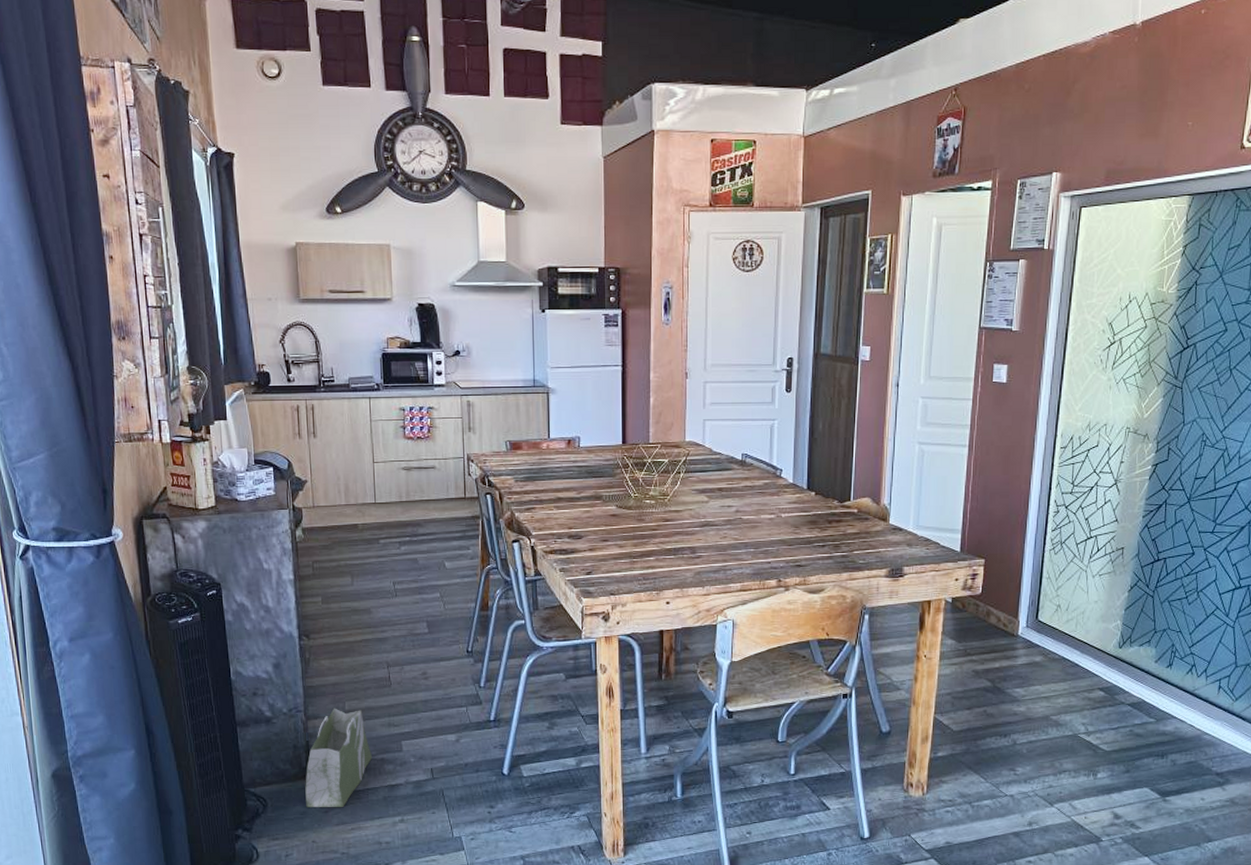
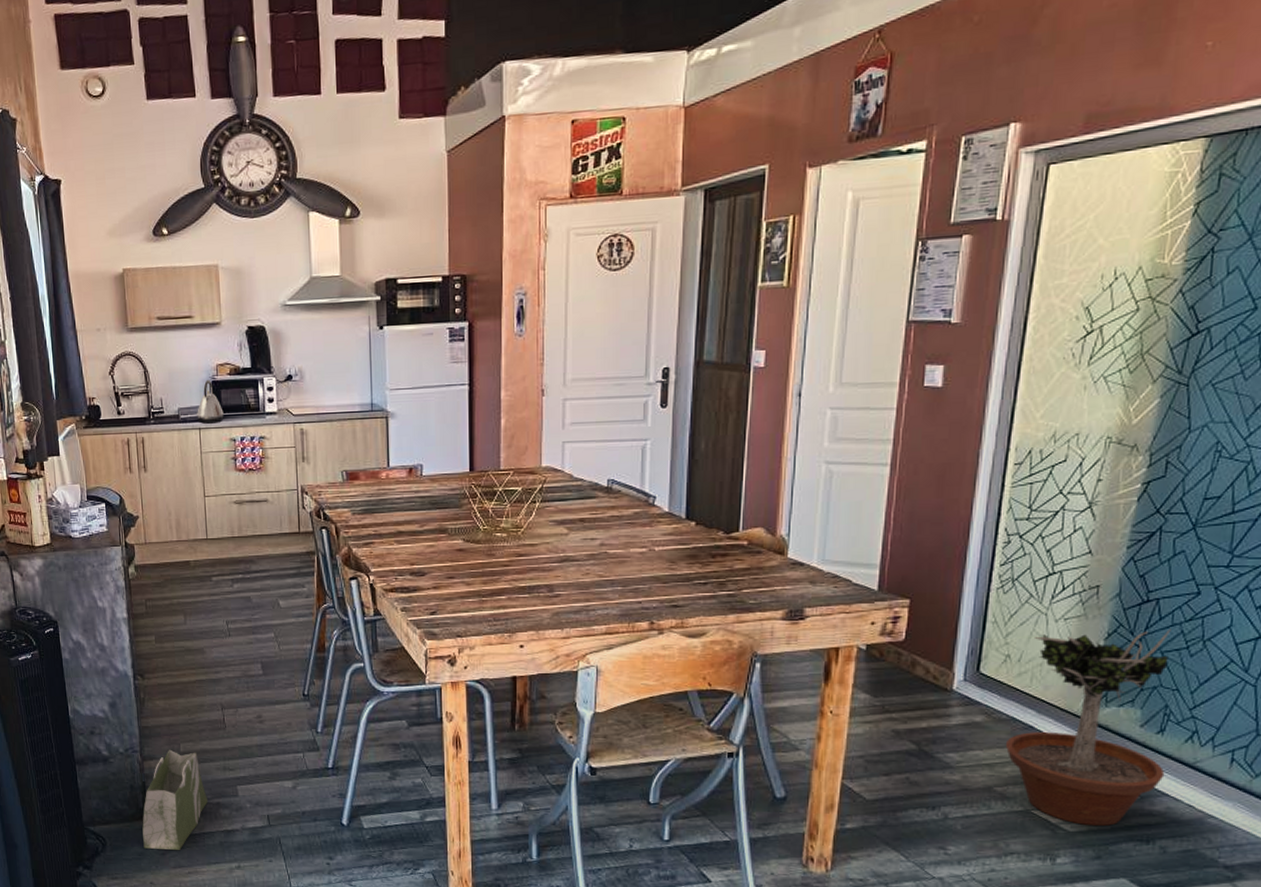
kettle: none [366,351,394,394] -> present [196,379,224,425]
potted tree: none [1059,582,1175,746] -> present [1006,628,1171,827]

